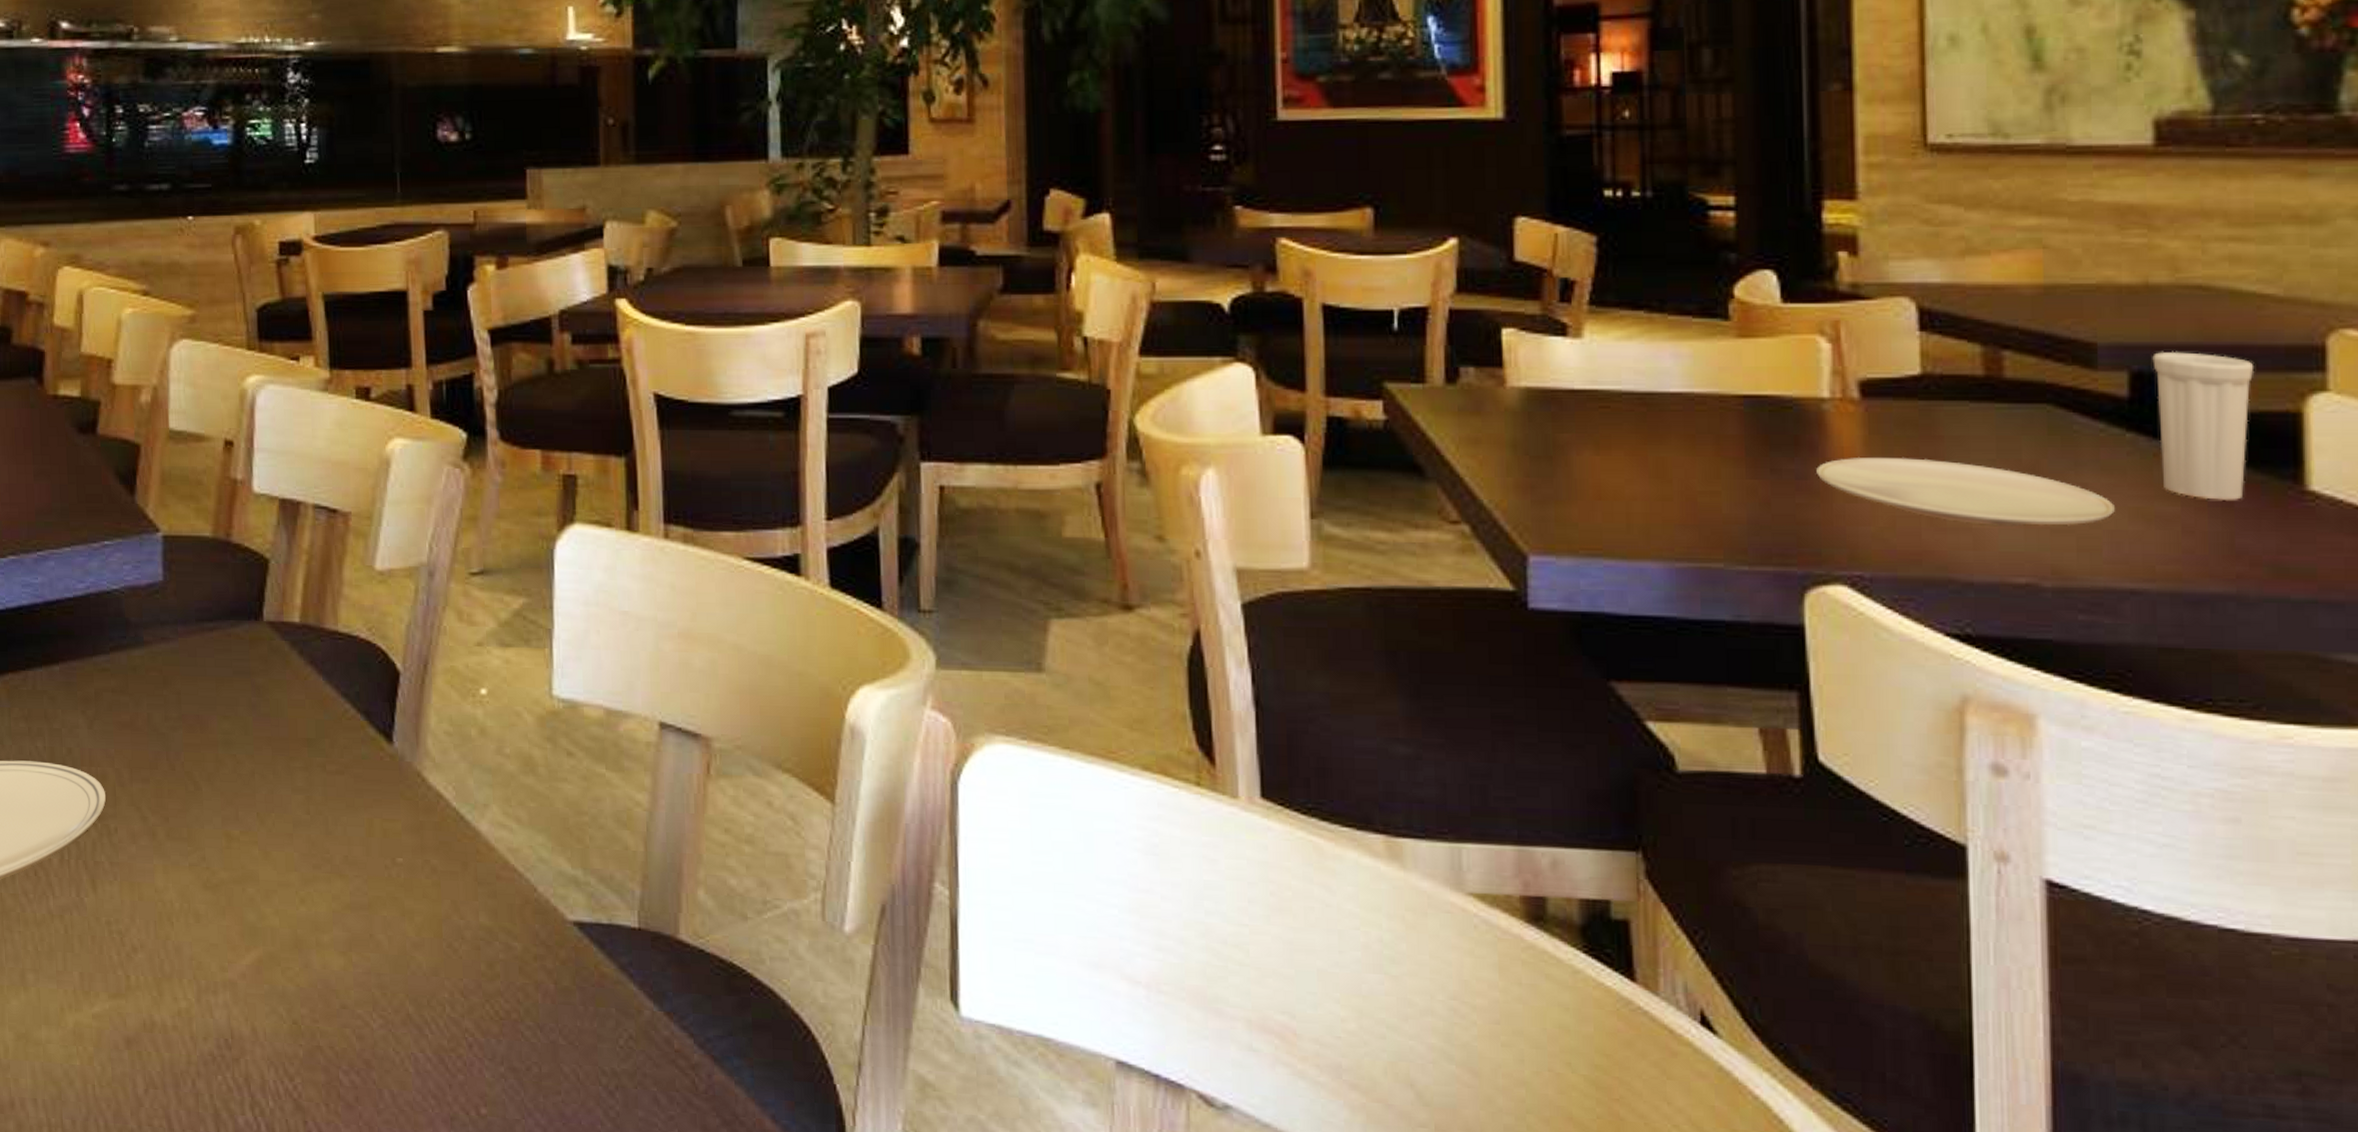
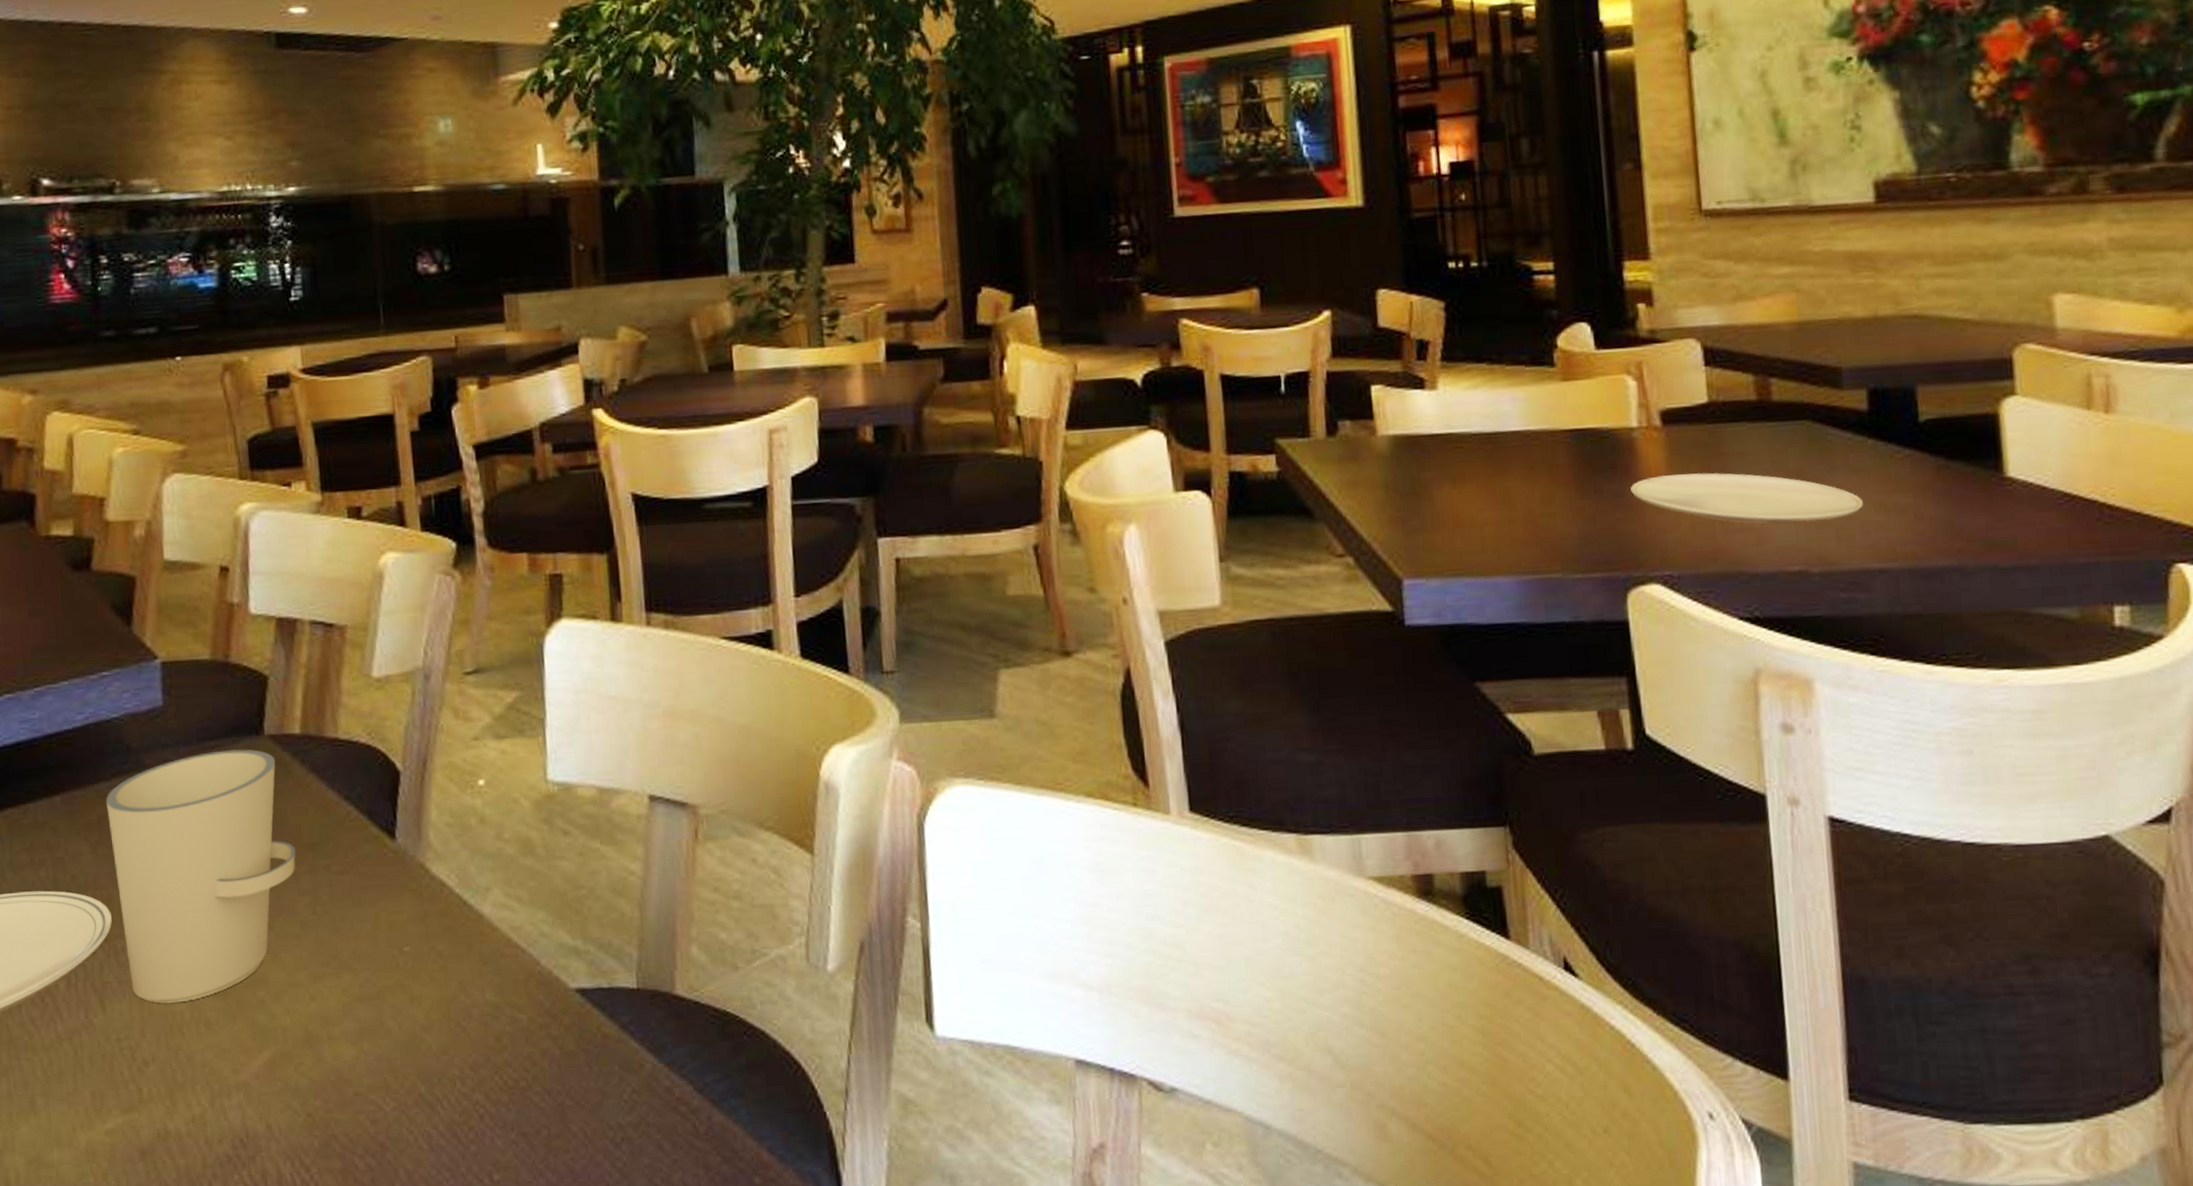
cup: none [104,633,292,891] -> present [106,749,297,1003]
cup: present [2152,351,2255,500] -> none [1884,370,1961,490]

